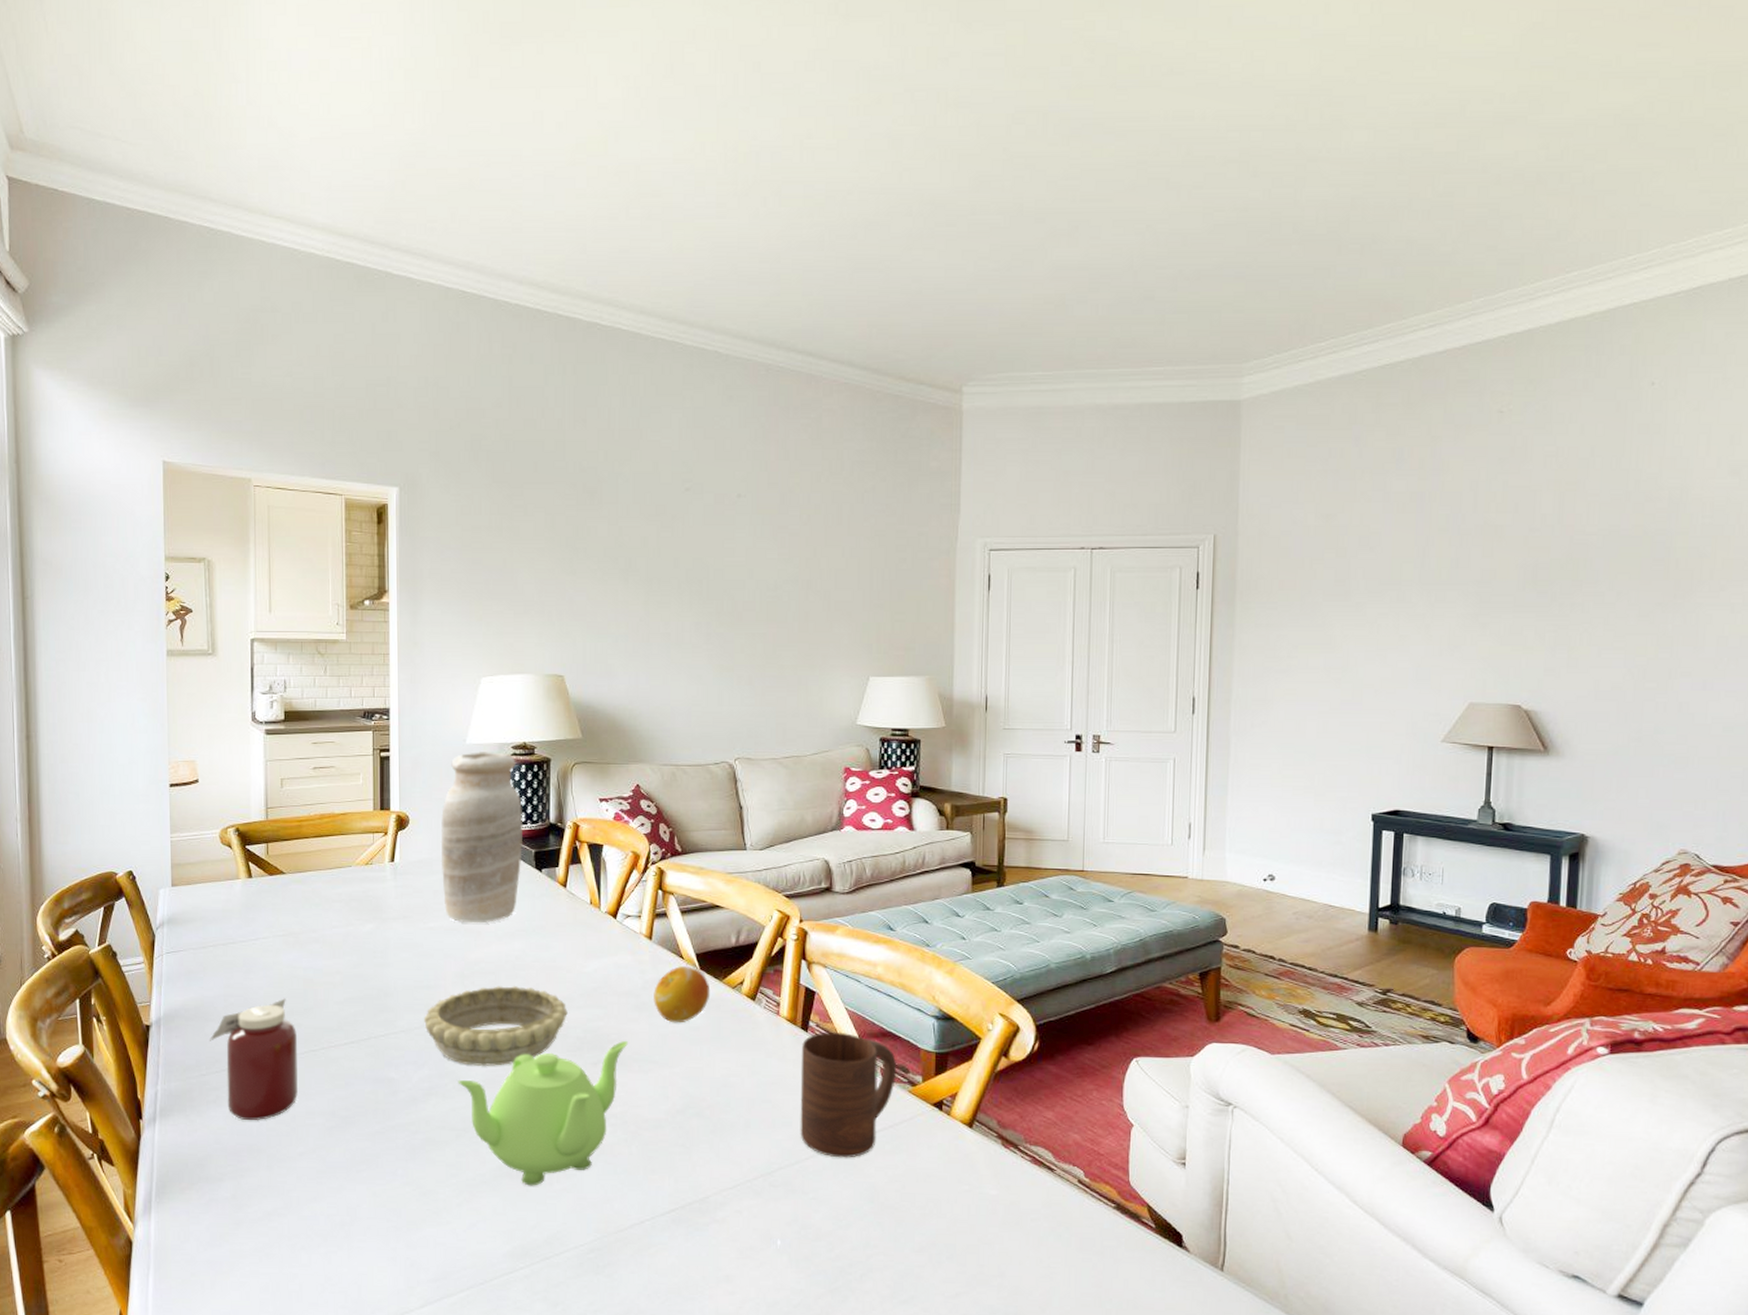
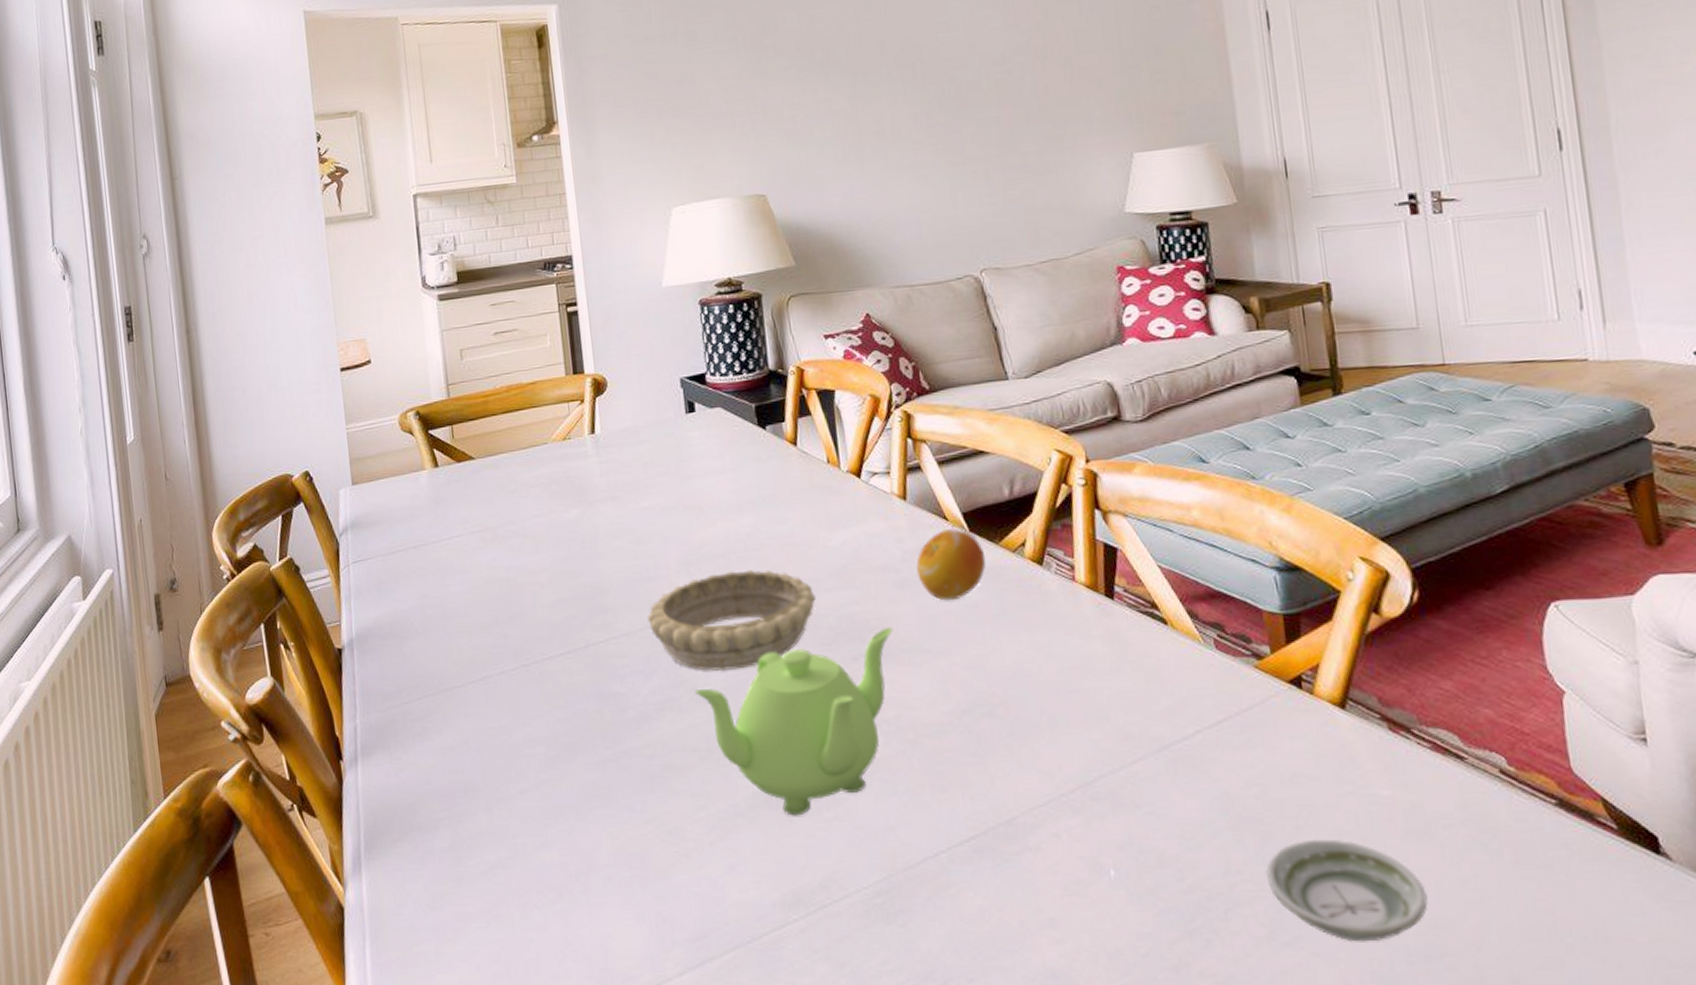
jar: present [209,998,298,1121] -> none [407,605,513,755]
vase: present [440,752,522,924] -> none [643,293,742,499]
cup: present [800,1031,897,1158] -> none [1108,596,1236,759]
saucer: none [895,1224,1012,1303] -> present [1265,839,1428,942]

